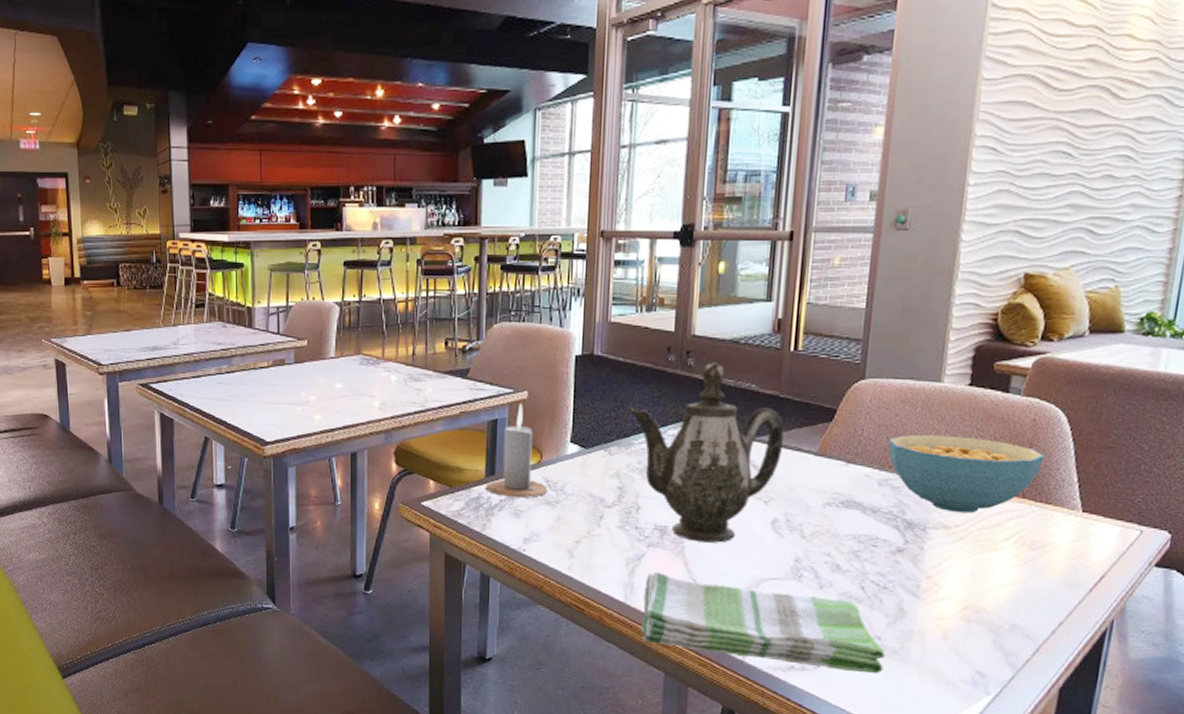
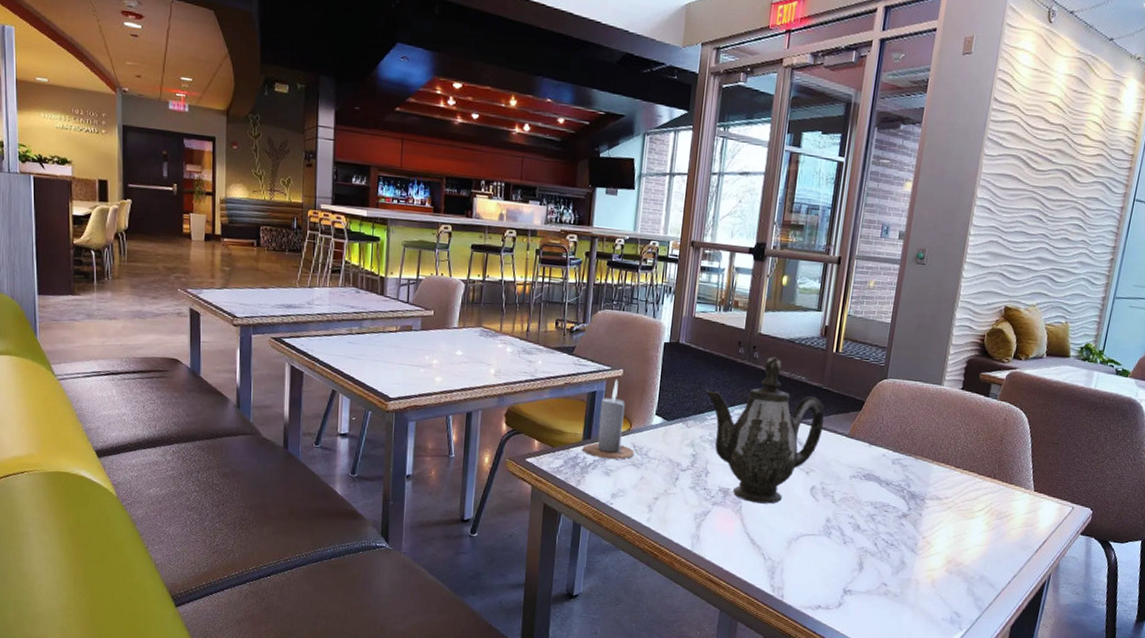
dish towel: present [640,572,885,674] -> none [702,526,889,613]
cereal bowl: present [888,434,1045,514] -> none [900,425,1011,489]

